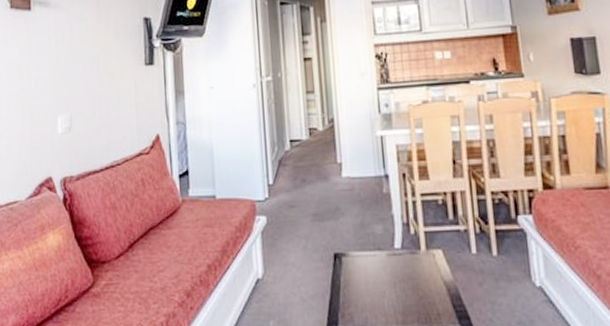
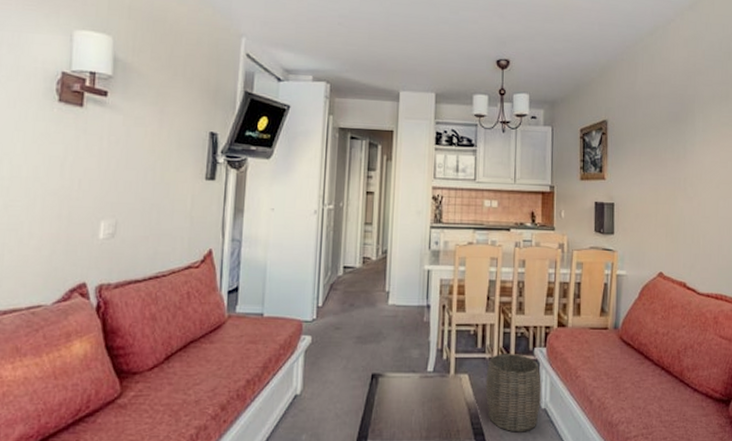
woven basket: none [463,223,535,315] -> present [485,353,542,433]

